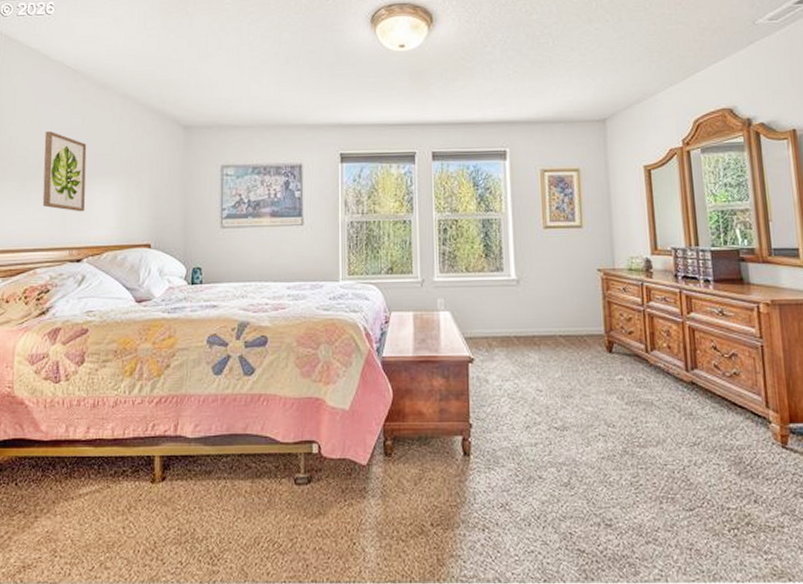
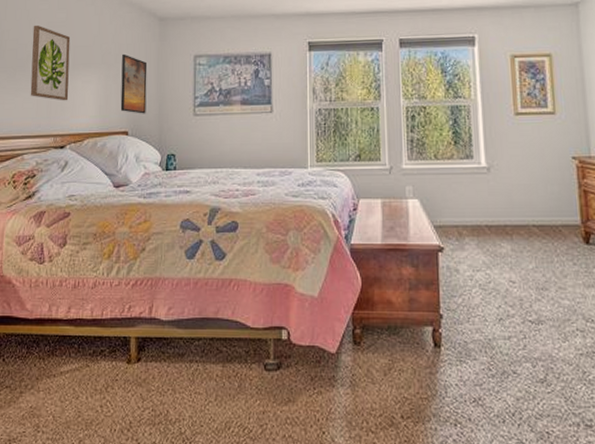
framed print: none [142,163,171,226] -> present [120,53,148,114]

